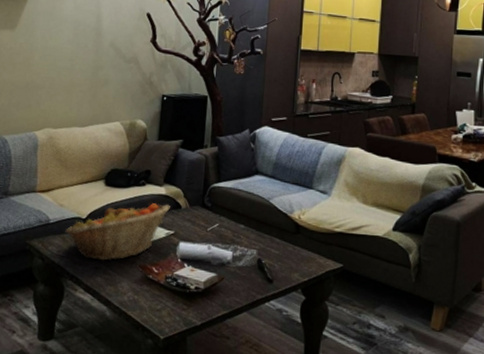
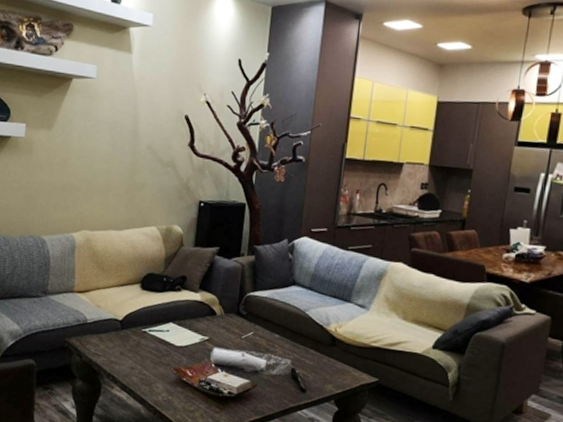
fruit basket: present [65,203,170,261] -> none [102,309,205,363]

